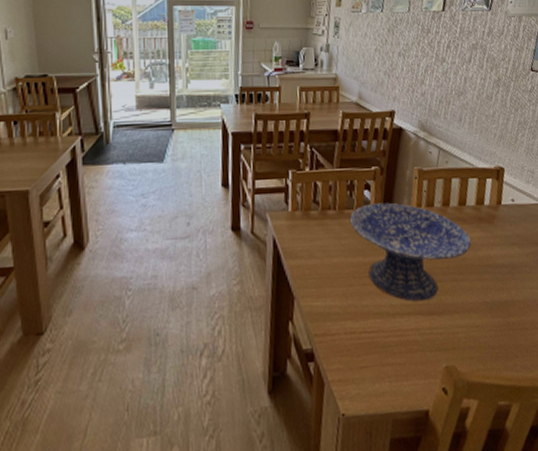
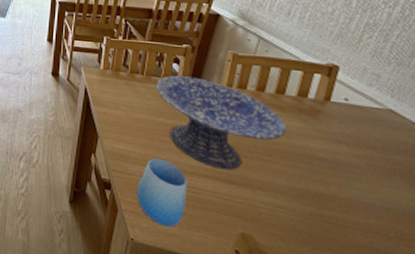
cup: none [342,306,393,387] -> present [136,158,188,227]

